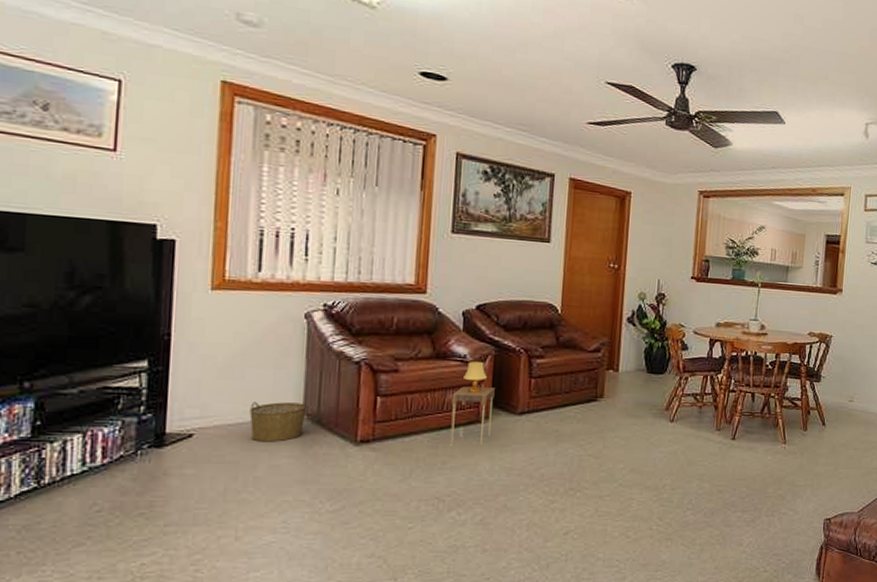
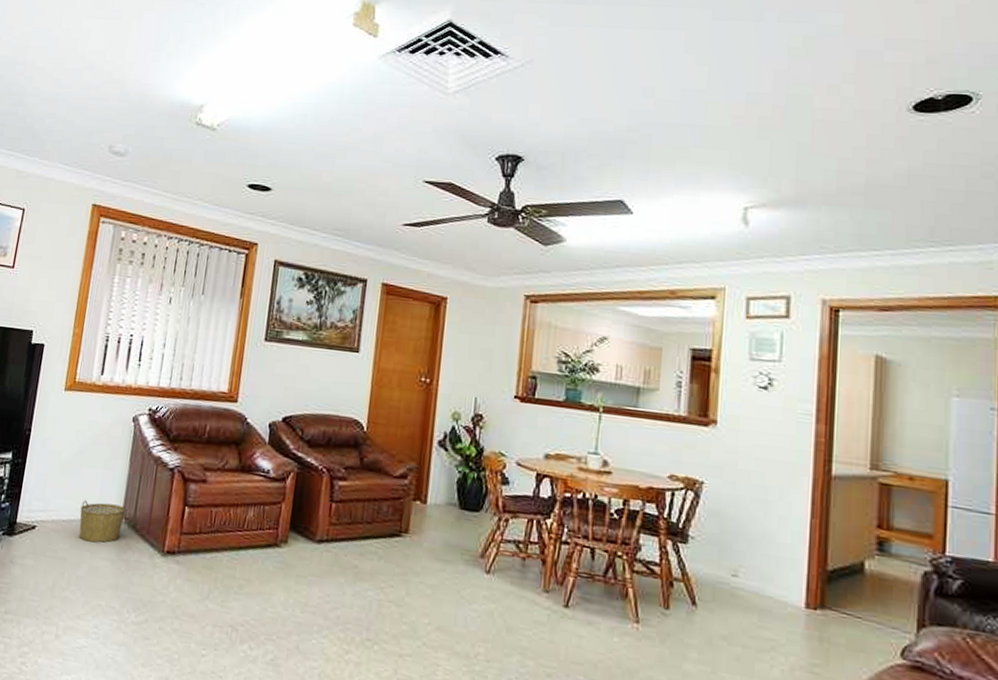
table lamp: present [450,362,495,446] -> none [248,478,295,573]

